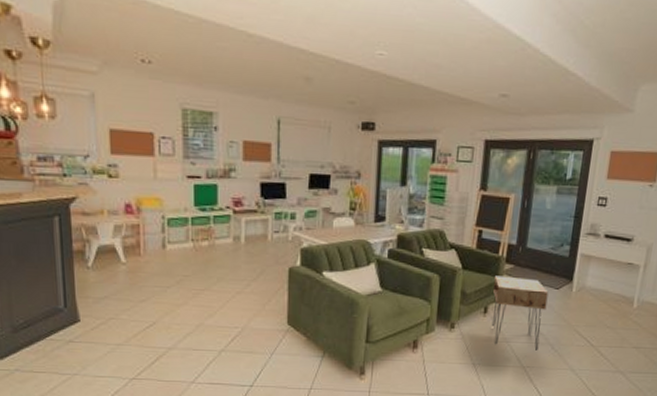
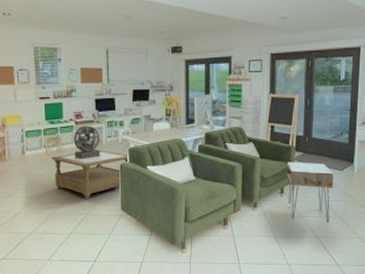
coffee table: none [201,249,299,308] -> present [52,150,127,199]
shelf unit: none [231,215,265,260] -> present [74,125,101,160]

